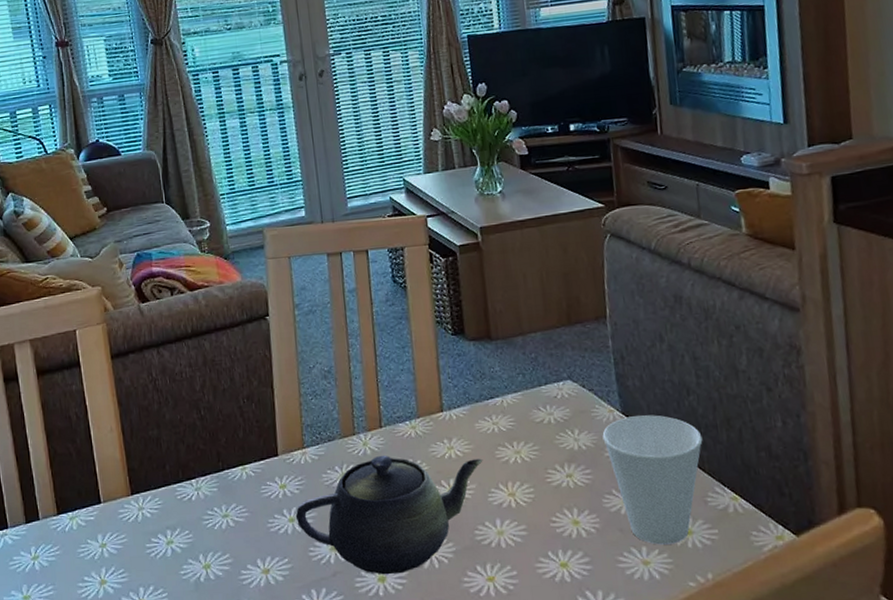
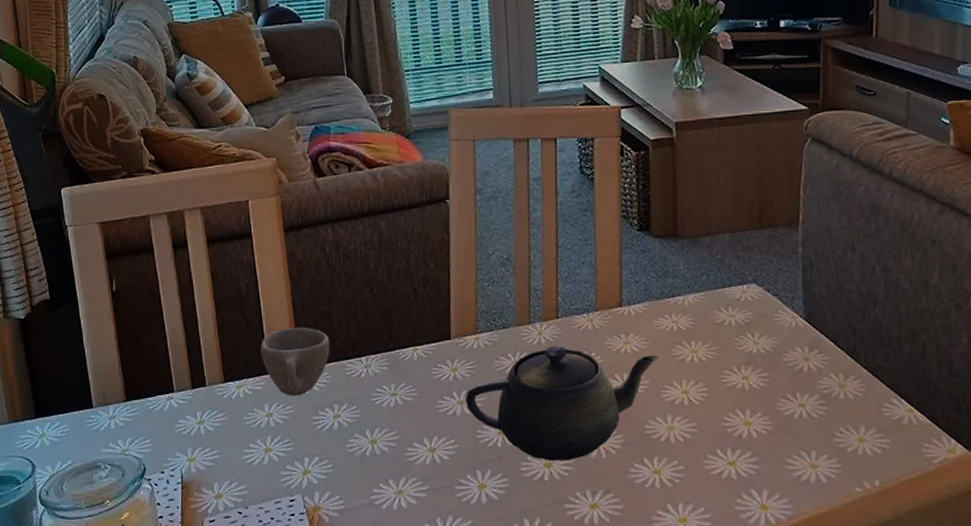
cup: none [92,453,161,525] -> present [261,327,330,396]
cup: present [602,415,703,545] -> none [783,324,885,450]

